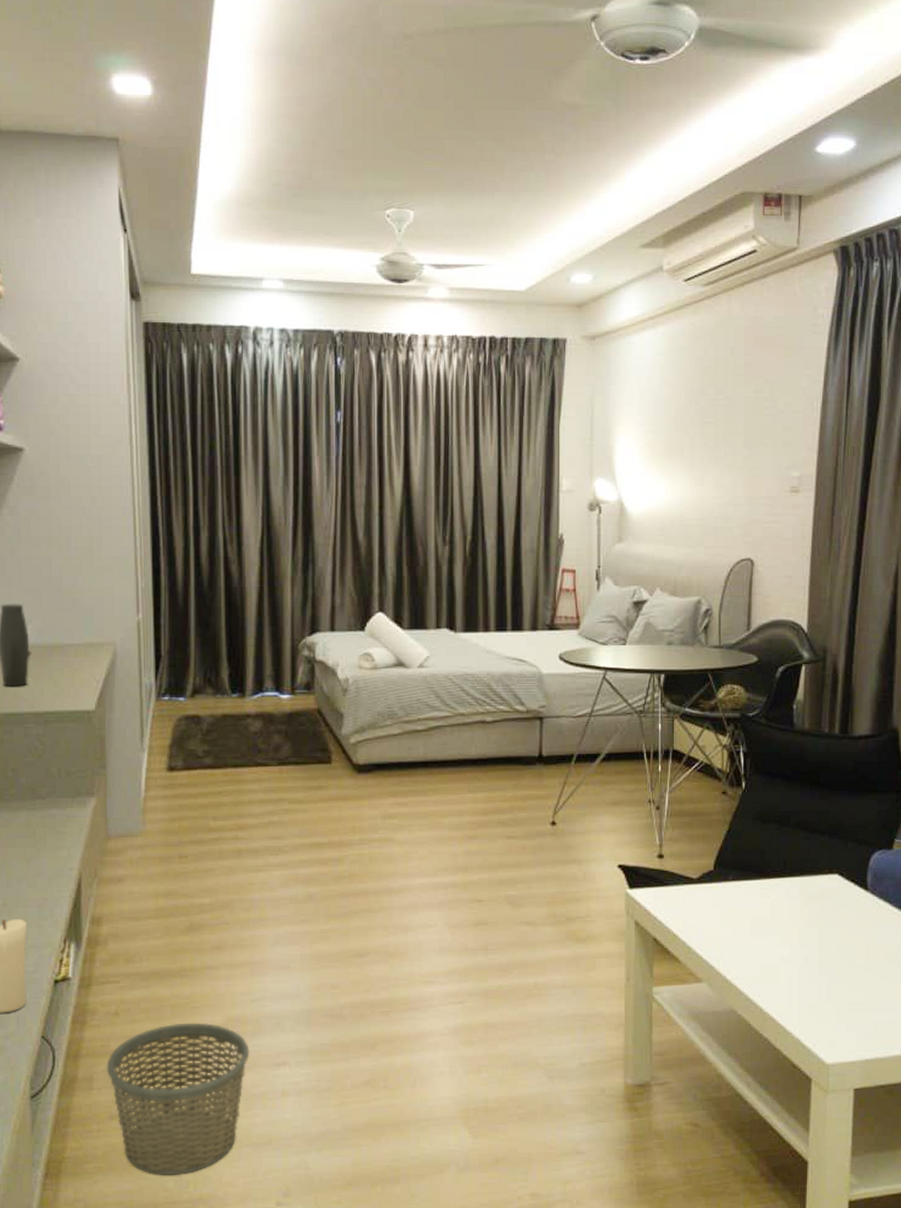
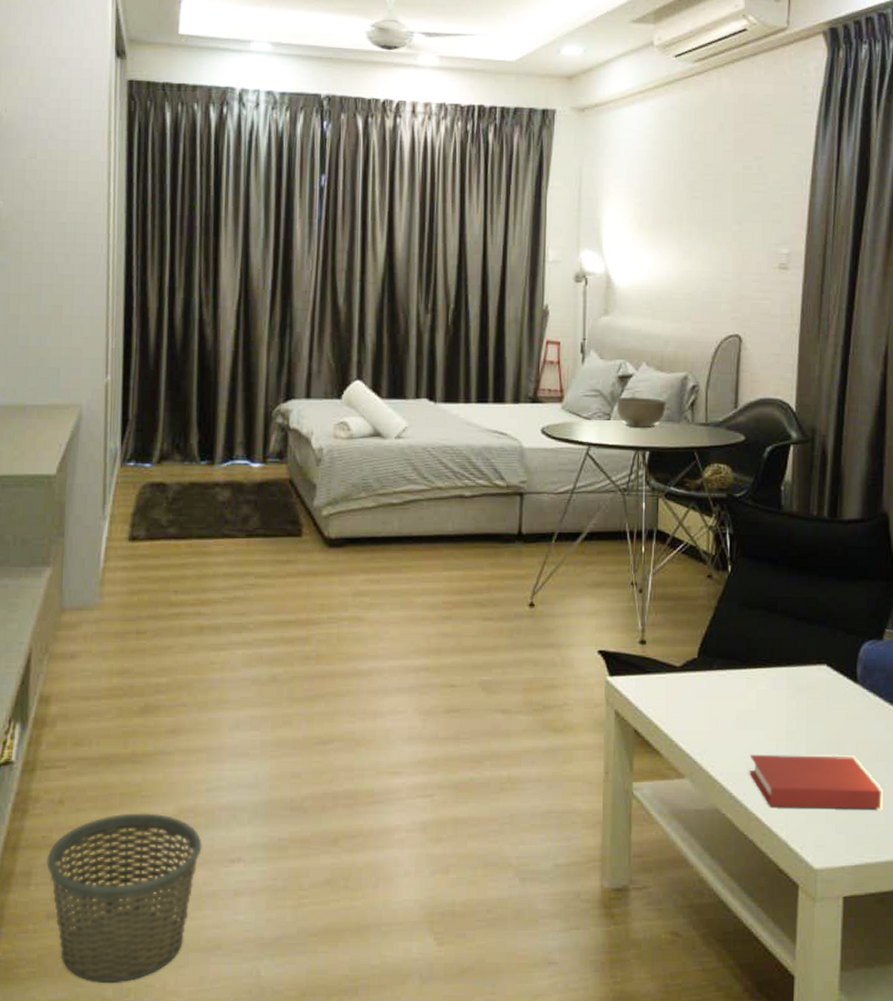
bowl: none [631,622,680,652] -> present [616,396,666,429]
book: none [764,958,891,1009] -> present [749,754,882,810]

